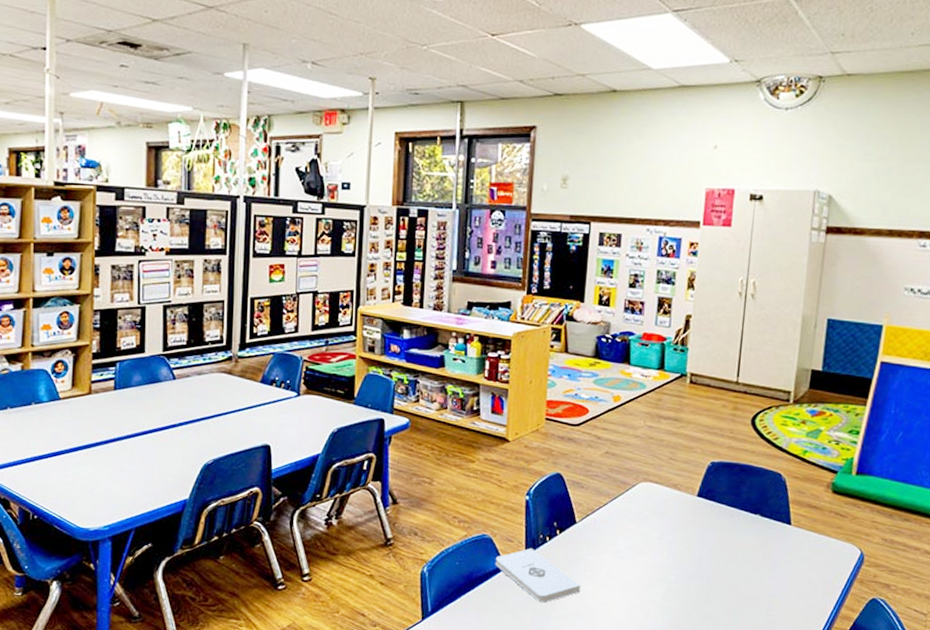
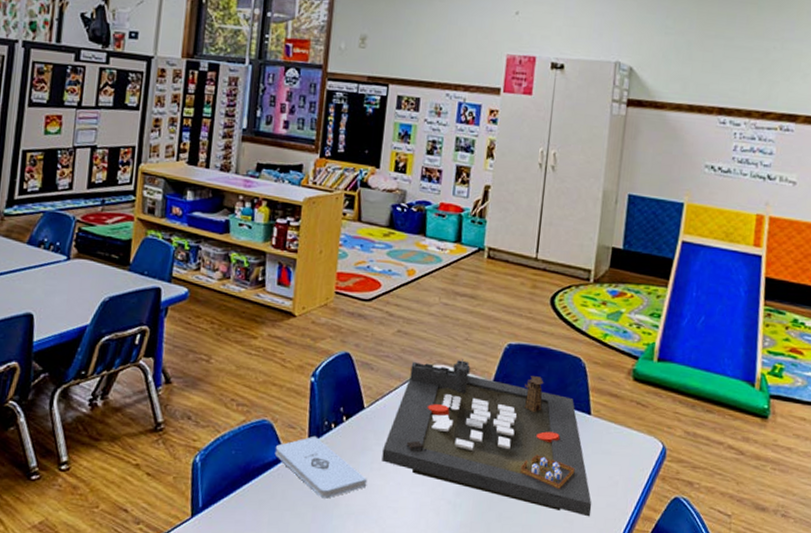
gameboard: none [594,475,793,617] -> present [381,358,592,517]

